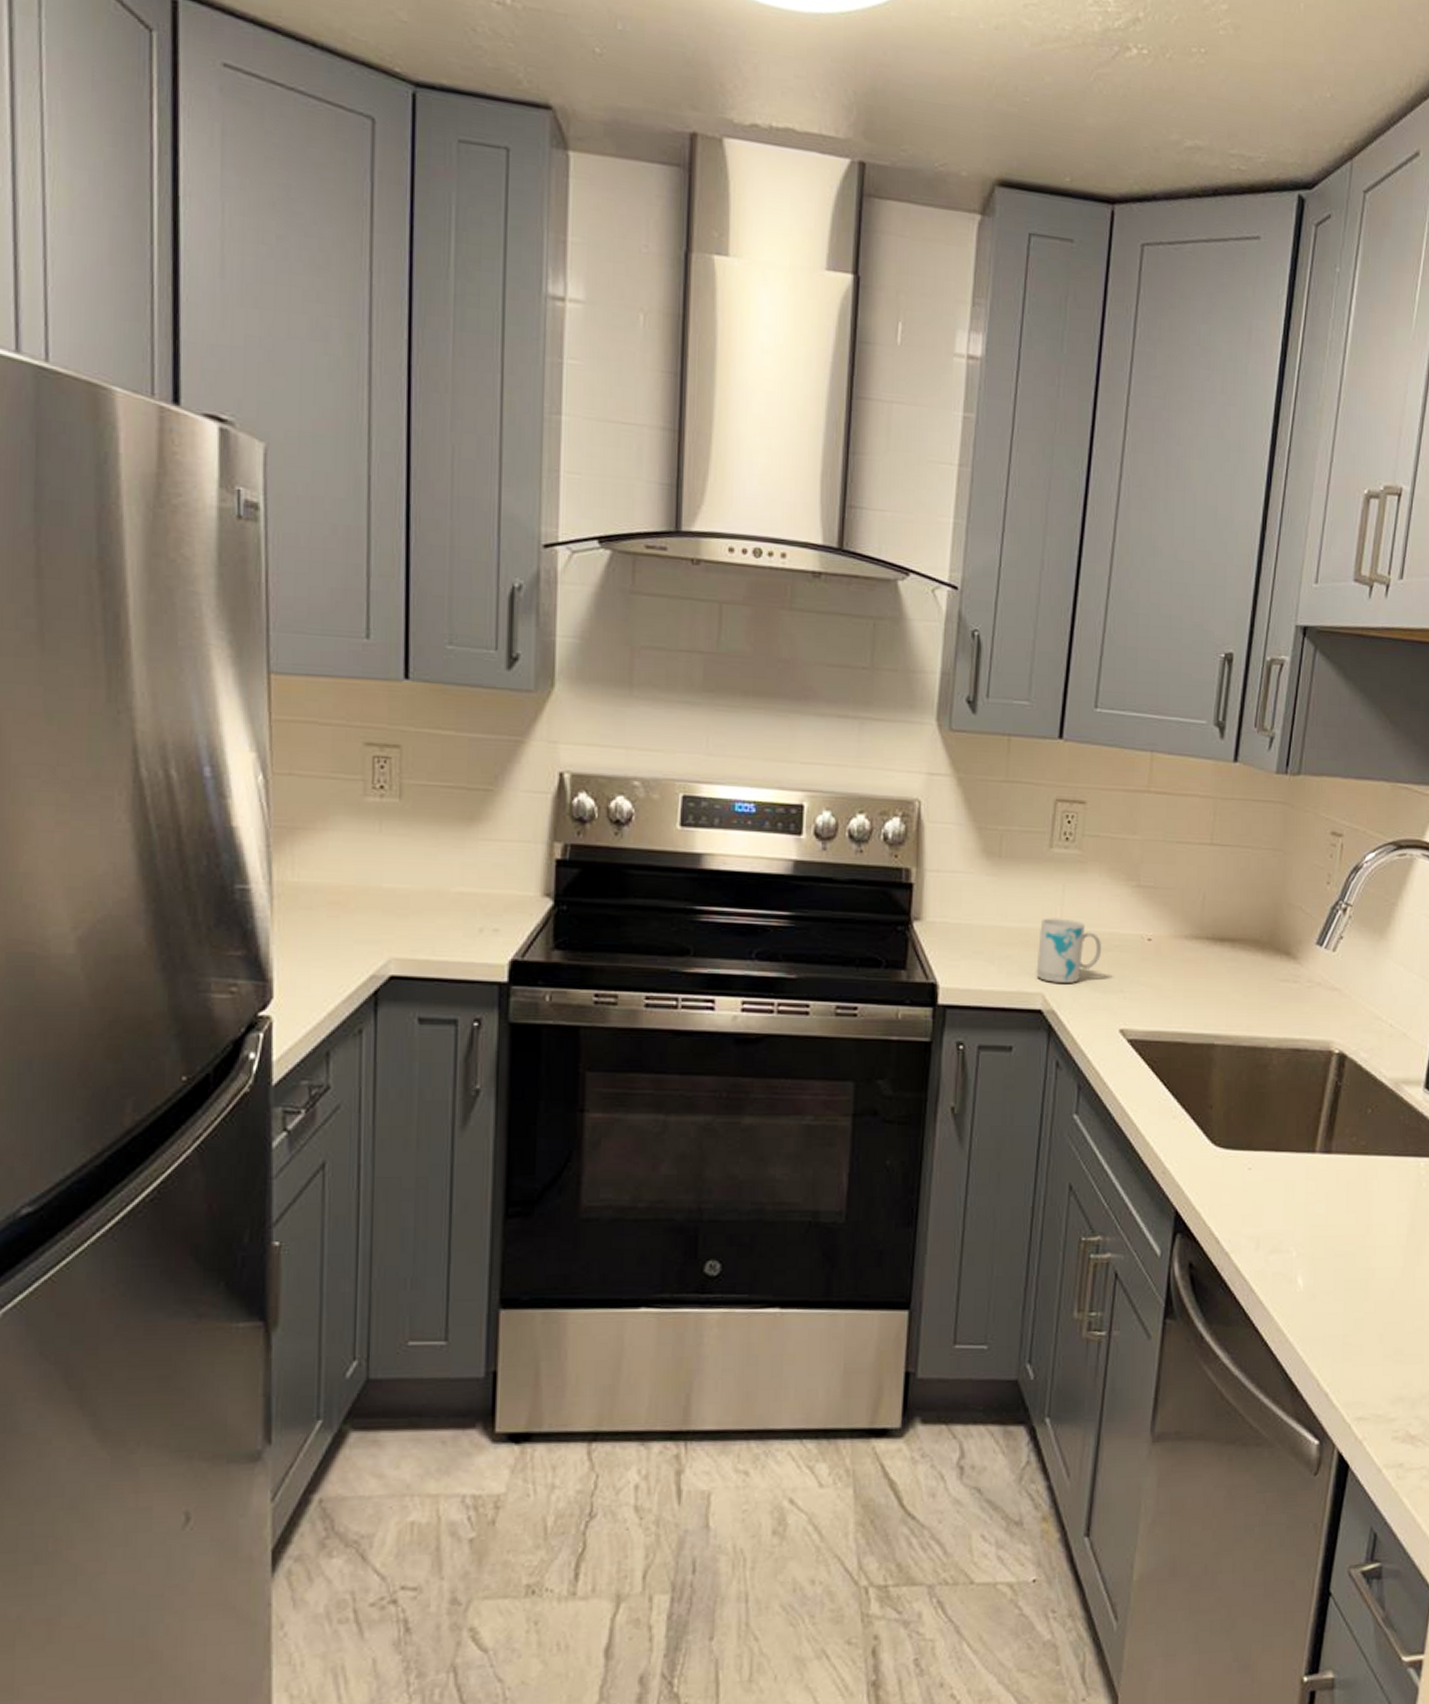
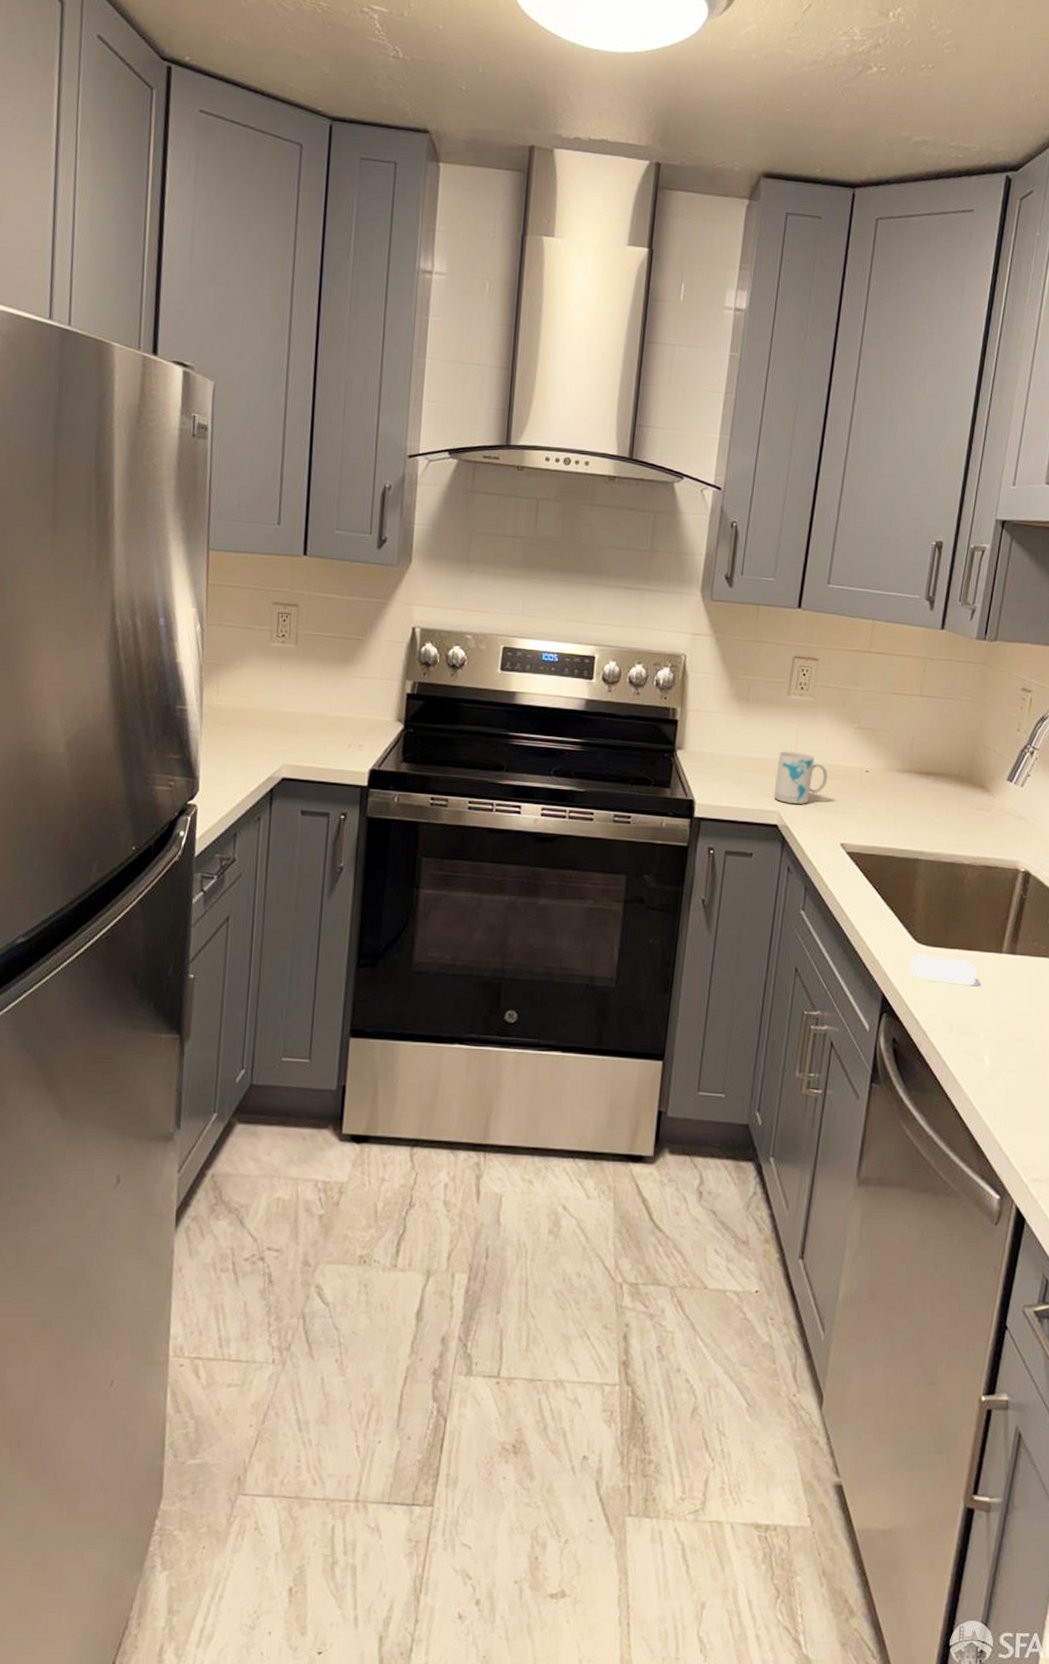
soap bar: none [1208,1160,1286,1192] -> present [910,955,977,984]

